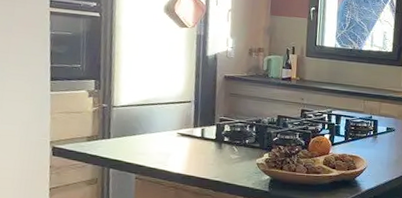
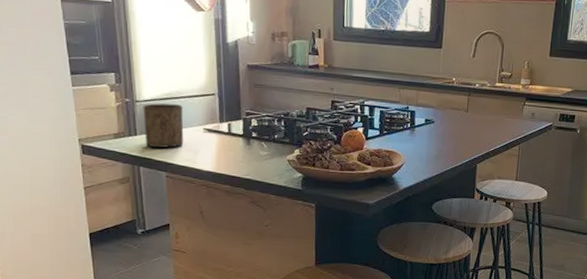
cup: none [118,109,159,151] -> present [143,103,184,148]

